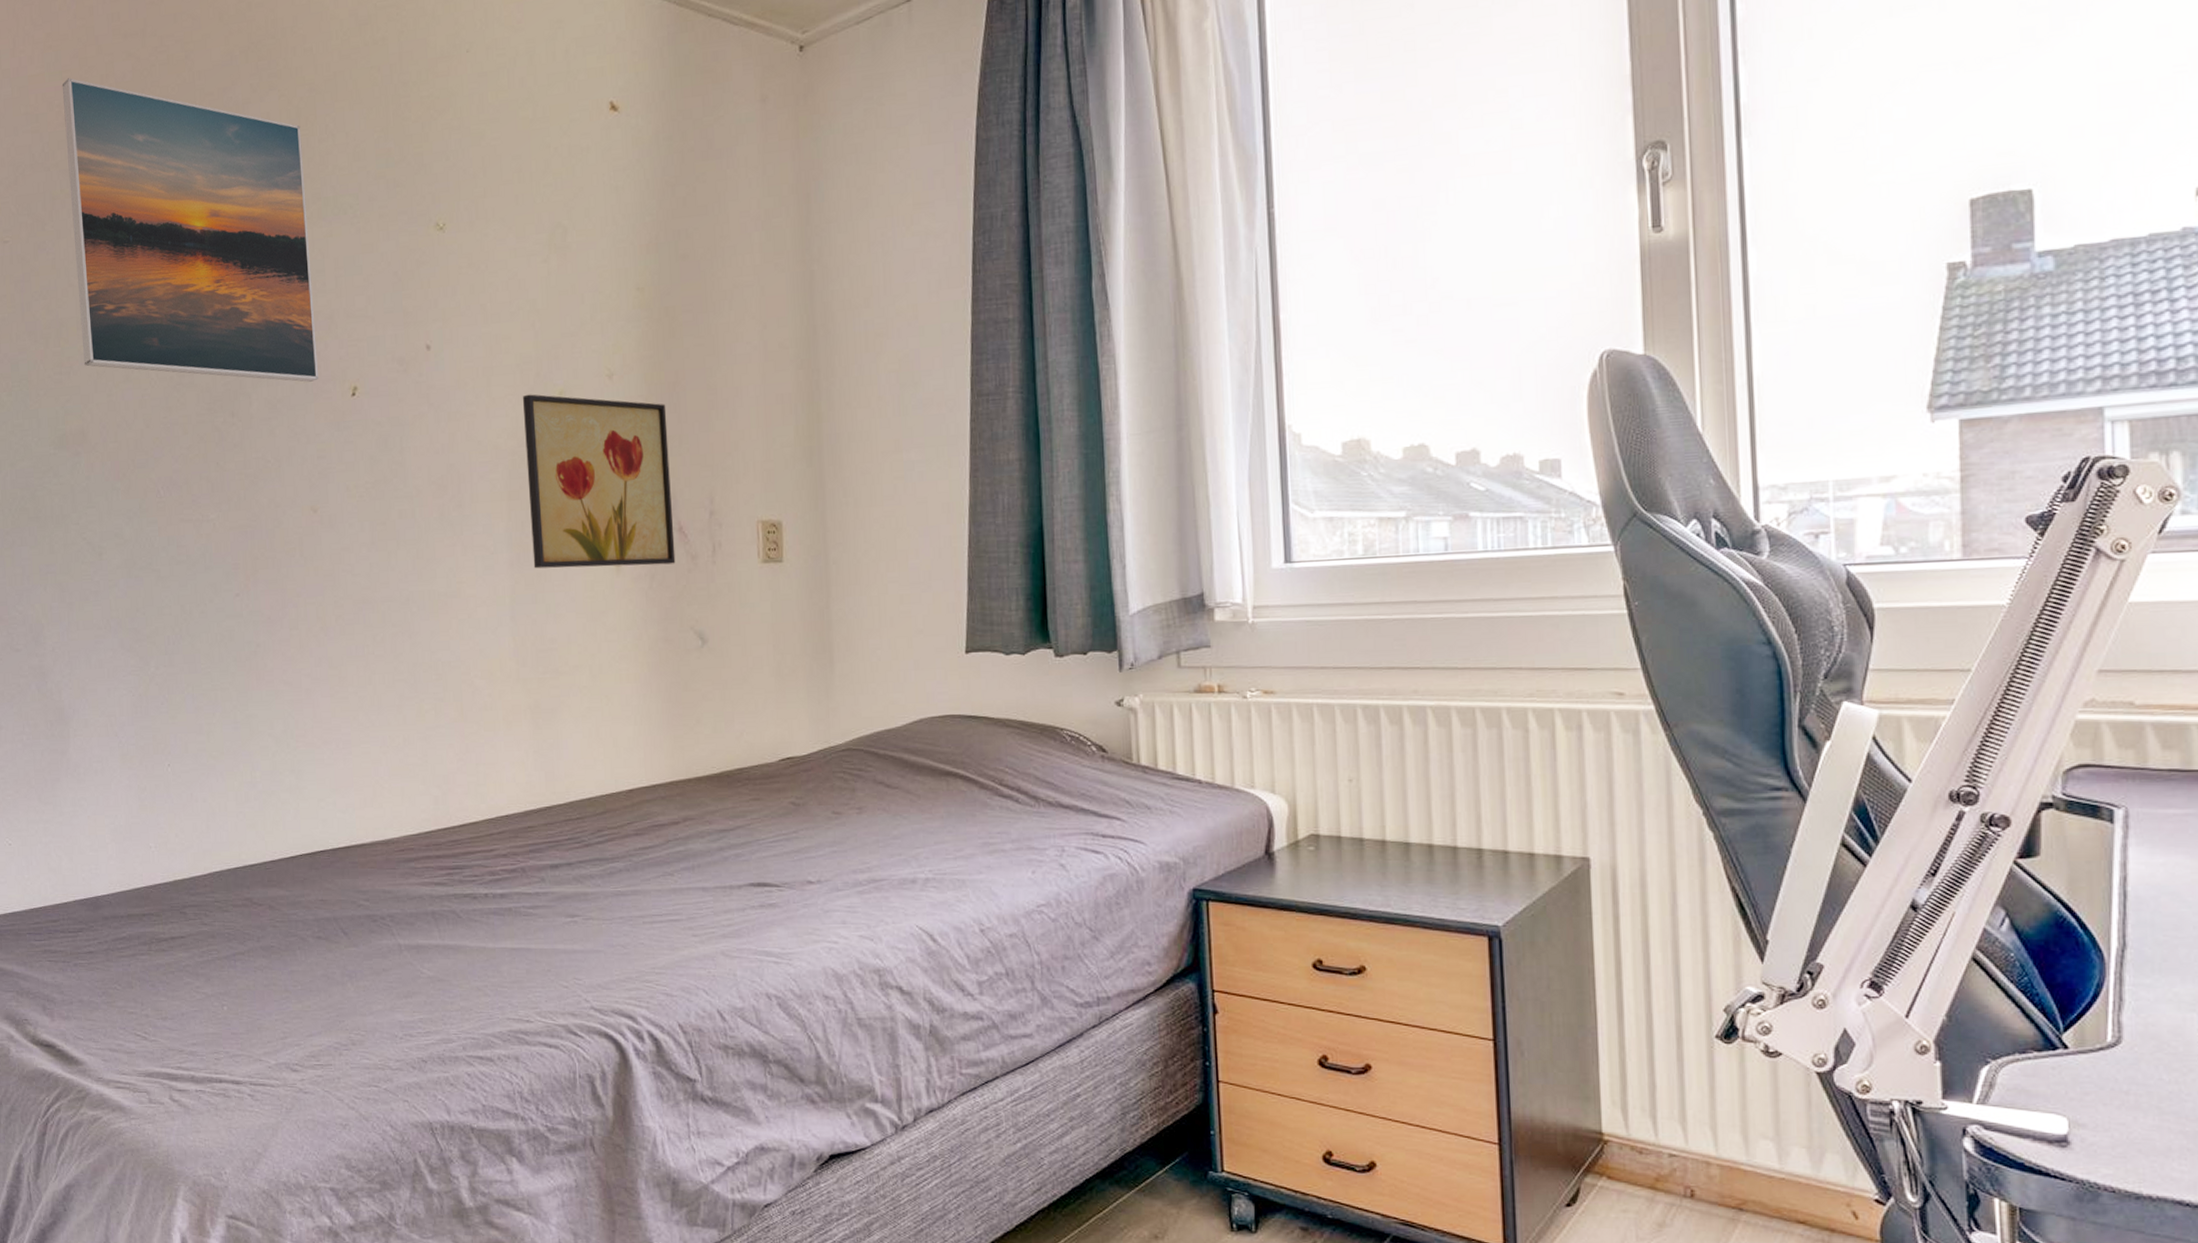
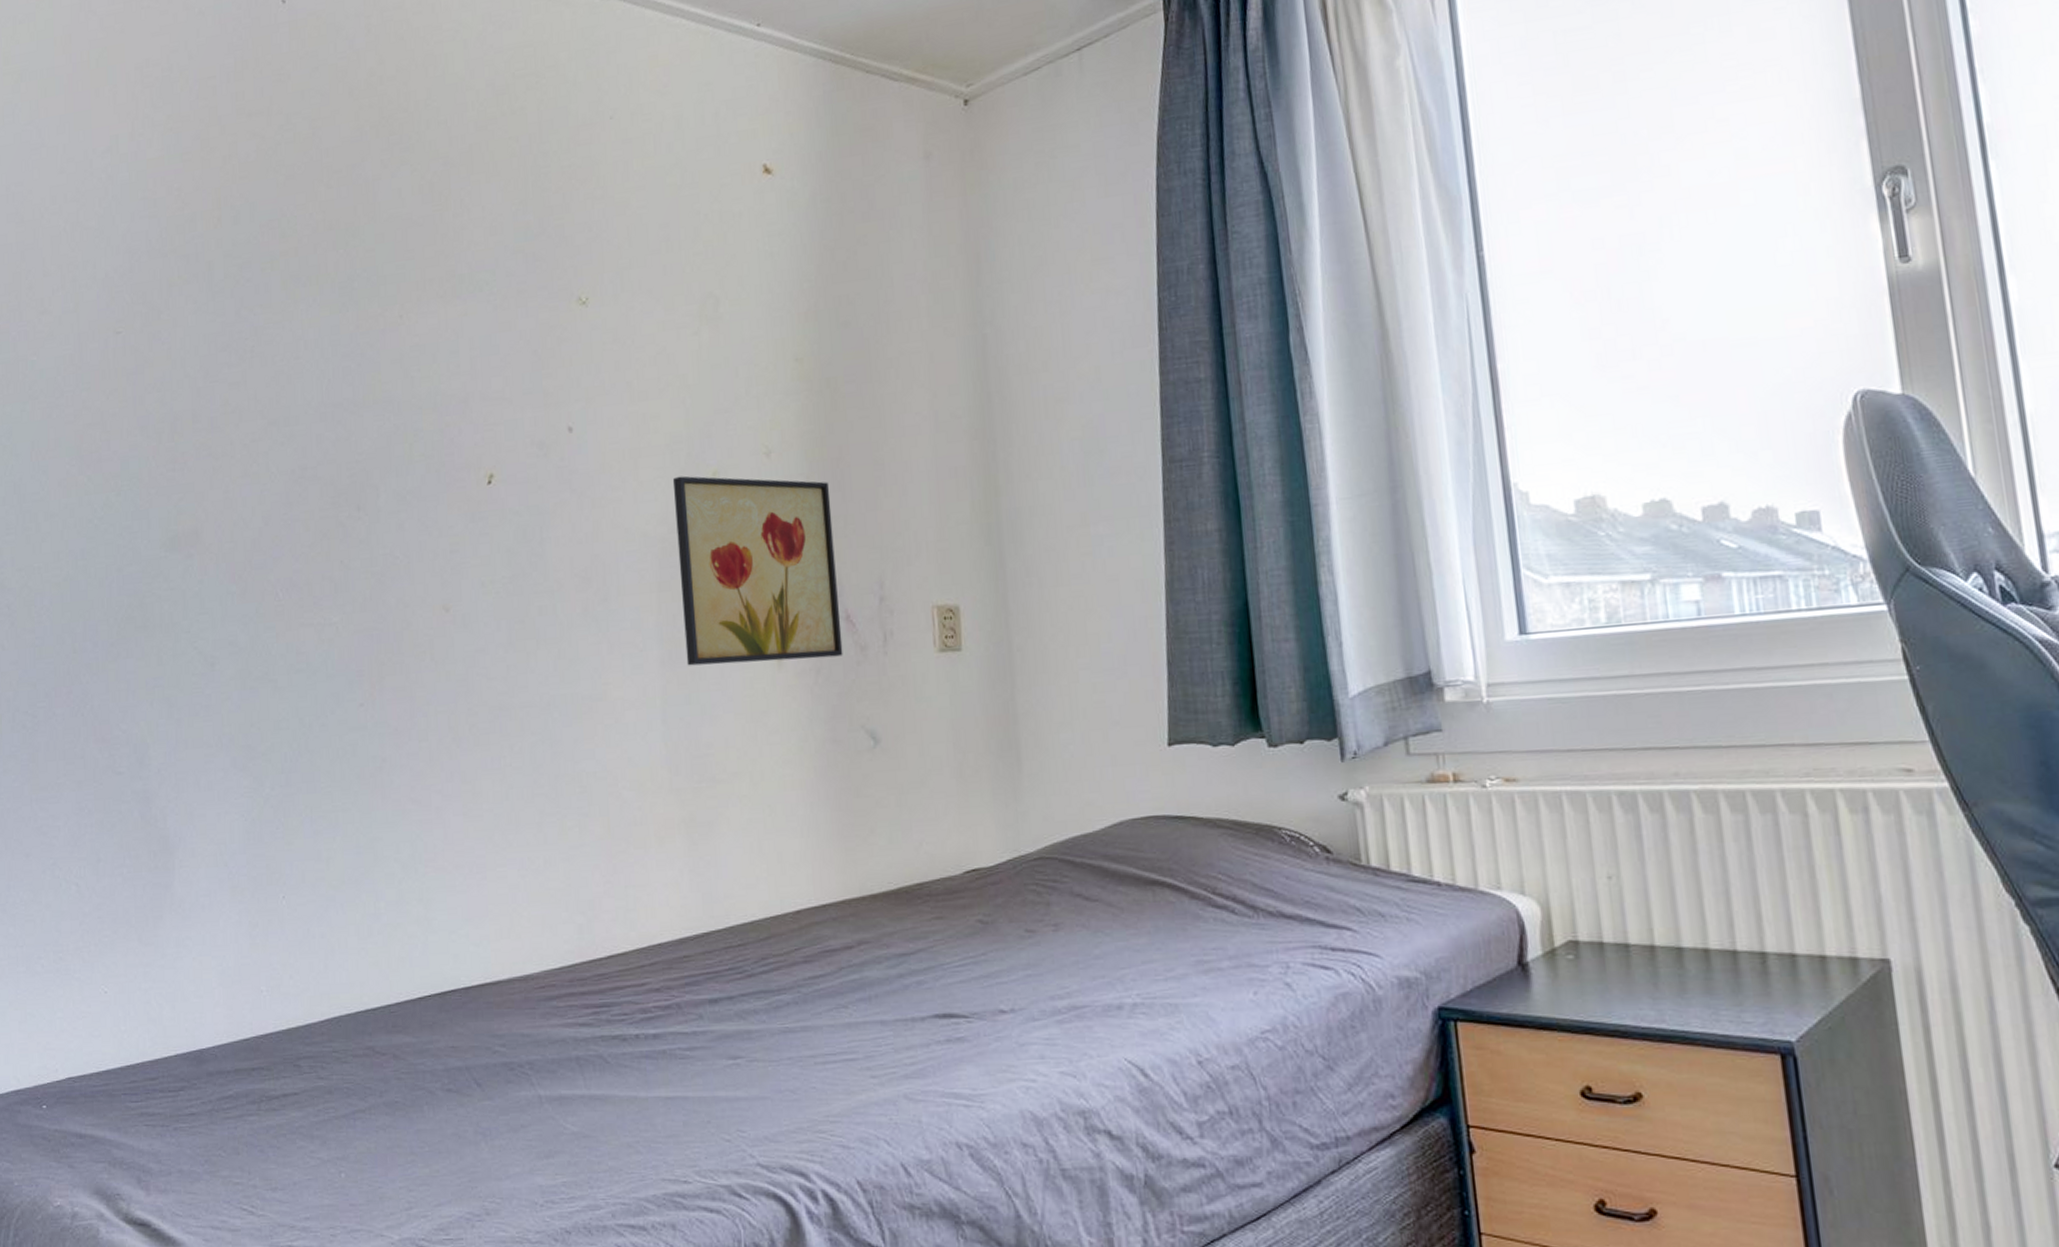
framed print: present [62,78,318,382] -> none [182,160,452,471]

